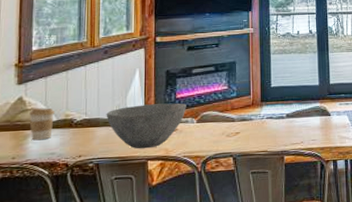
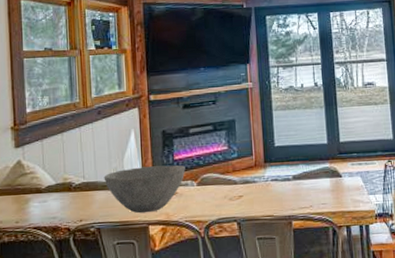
coffee cup: present [29,107,55,141] -> none [29,171,53,205]

